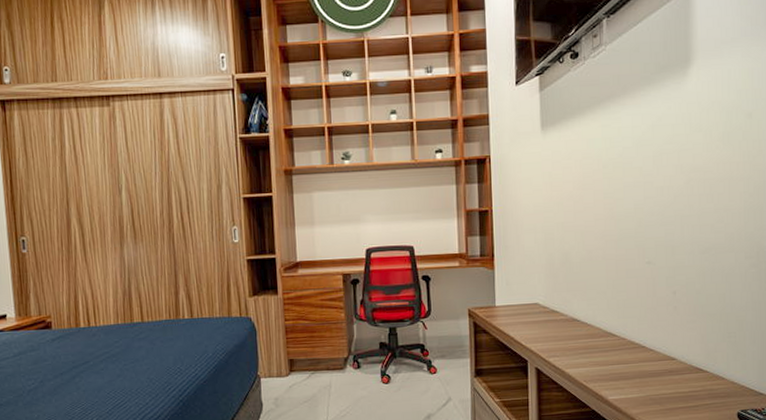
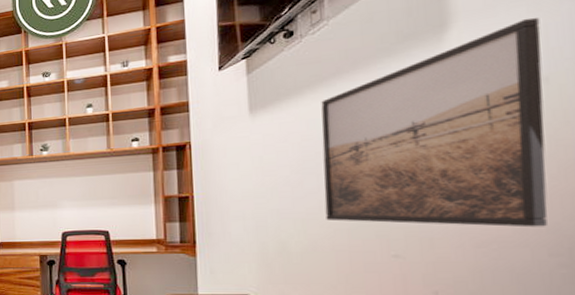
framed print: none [598,62,749,236] -> present [321,17,548,228]

